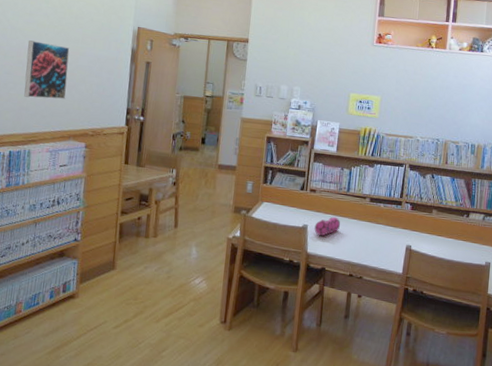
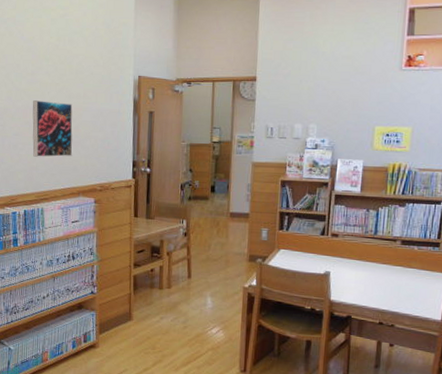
pencil case: present [314,216,341,236] -> none [337,262,368,282]

